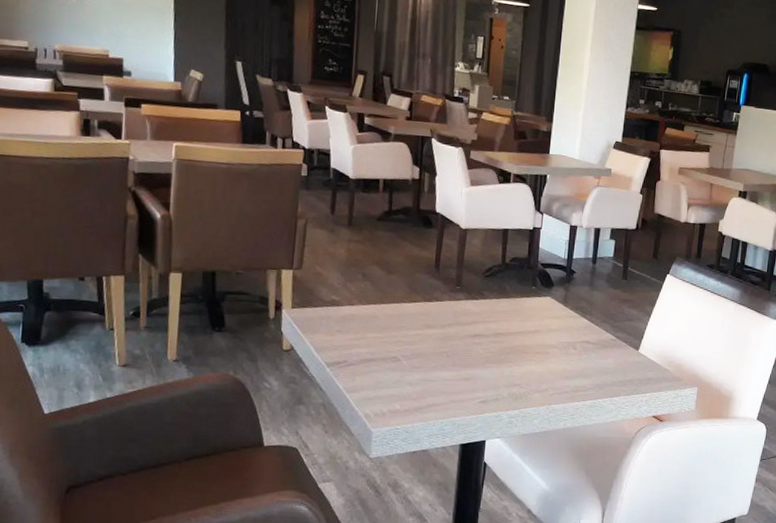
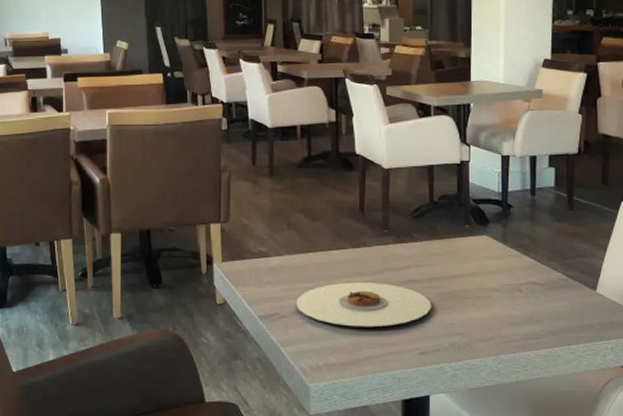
plate: none [365,334,495,377] -> present [296,282,432,327]

